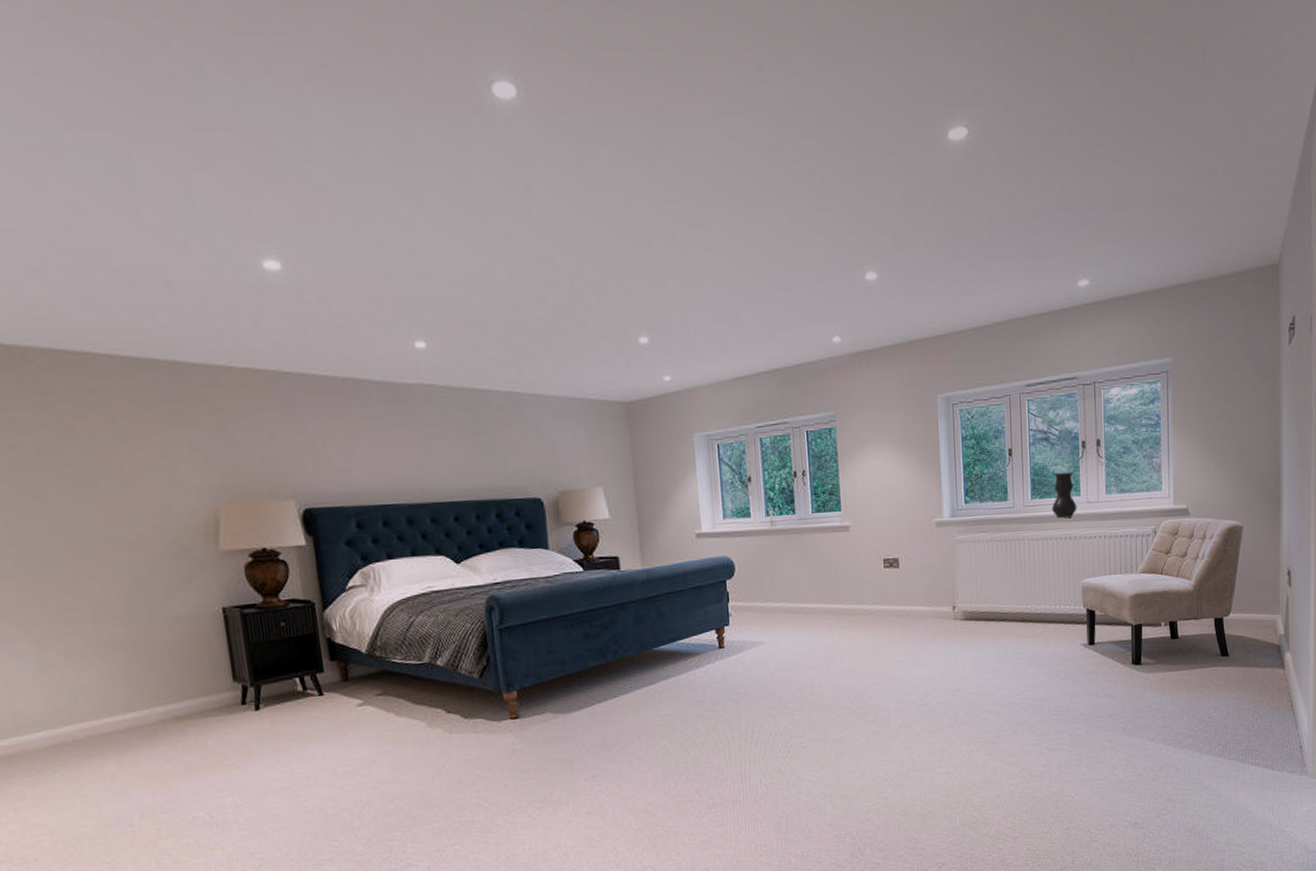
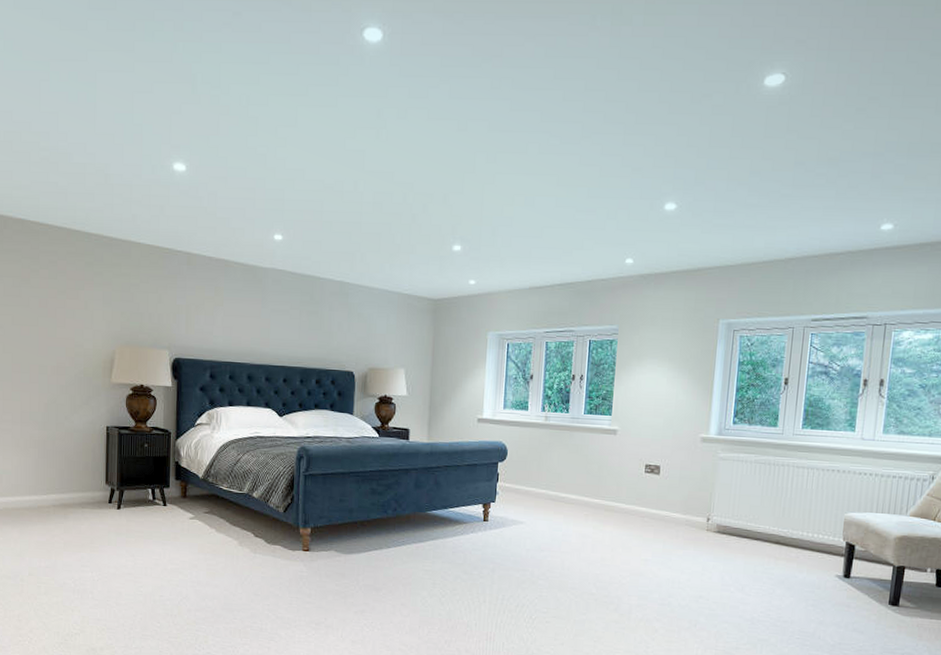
vase: present [1051,471,1077,519] -> none [822,406,851,452]

